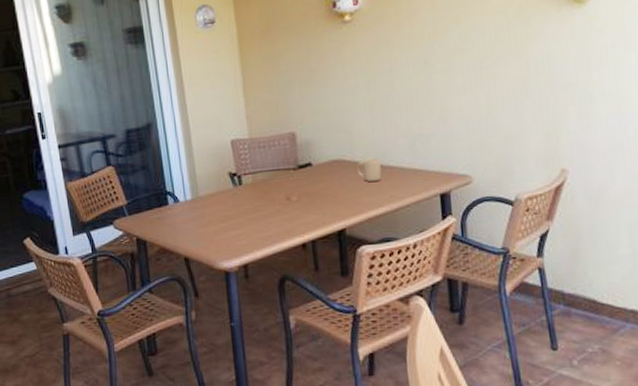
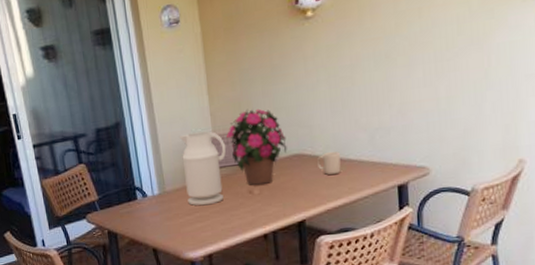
water jug: none [213,134,263,213] -> present [179,131,227,206]
potted flower: none [263,112,326,192] -> present [226,108,287,186]

